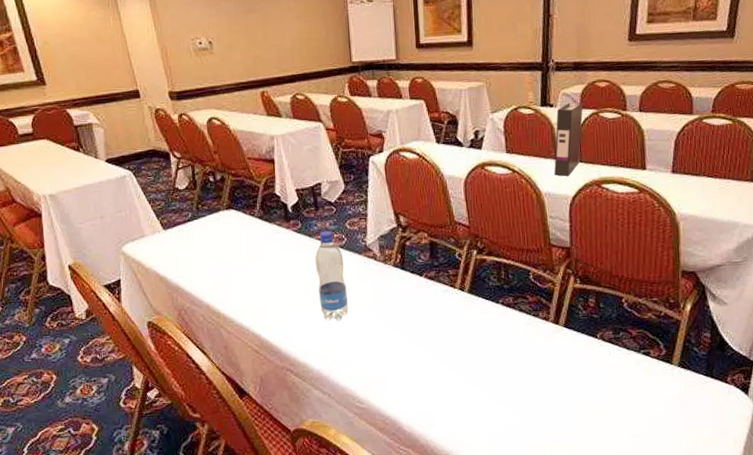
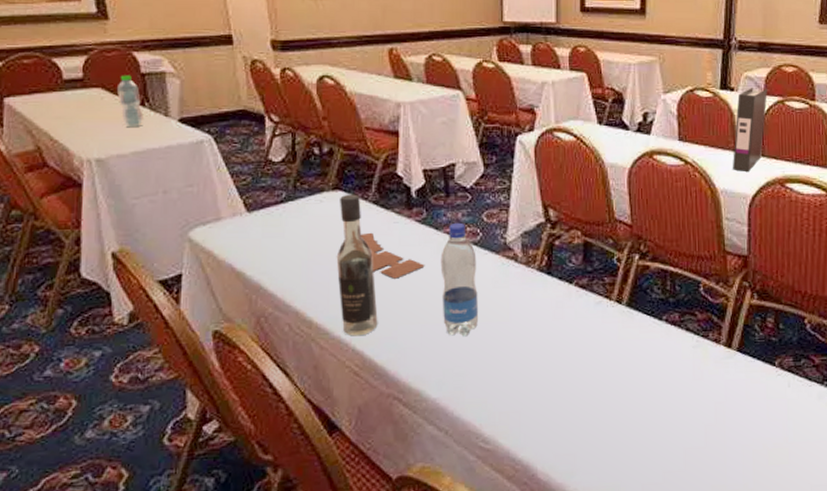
water bottle: none [58,128,81,169] -> present [116,75,145,128]
bottle: none [233,211,270,323] -> present [336,194,378,336]
papers: none [251,241,303,278] -> present [361,232,425,279]

